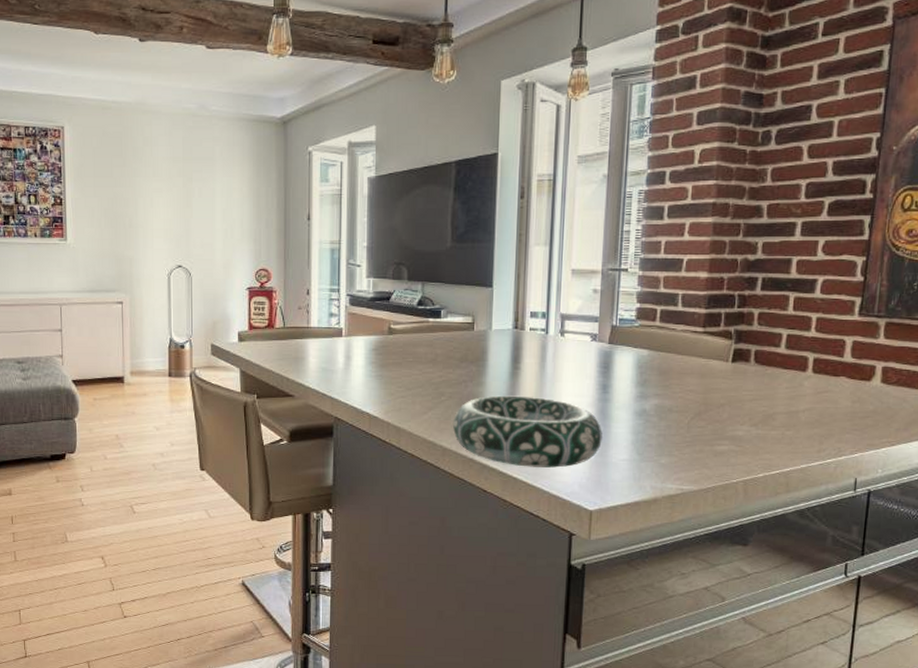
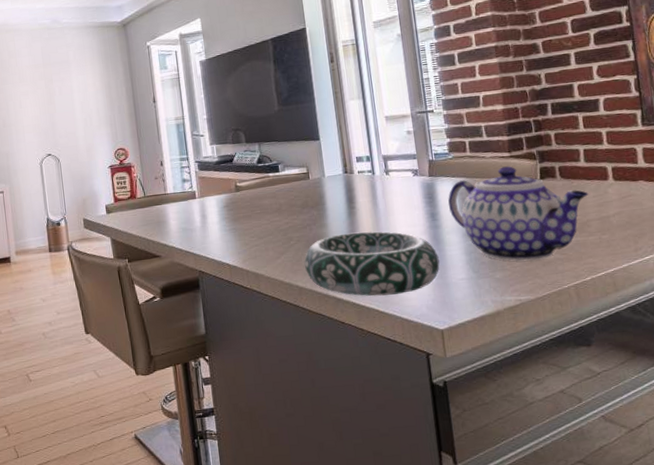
teapot: none [624,343,782,449] -> present [448,166,589,261]

